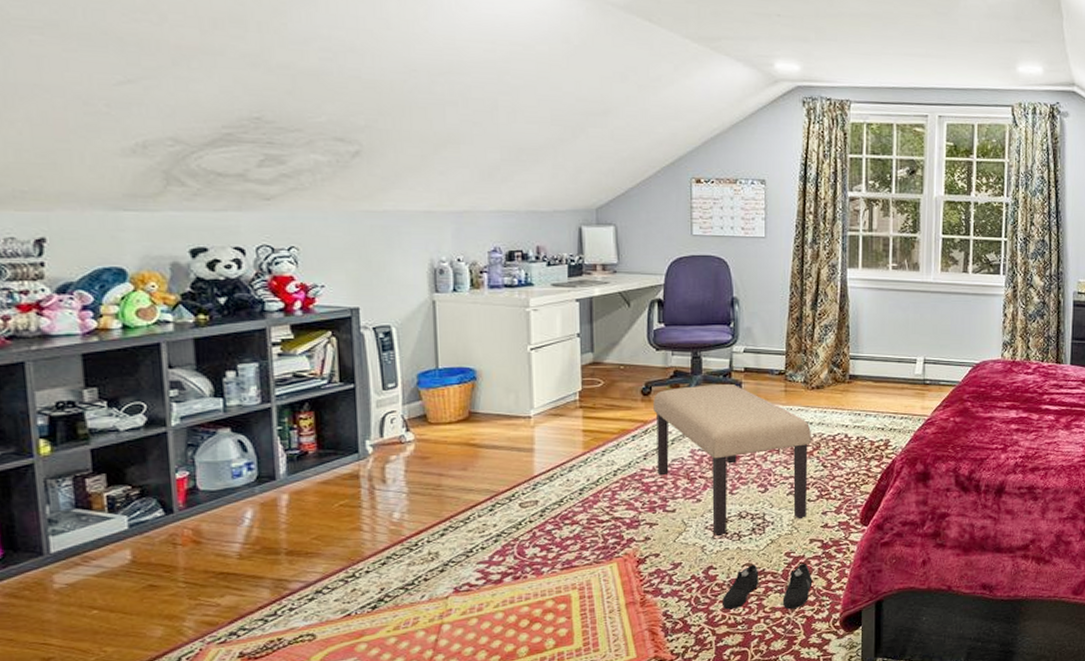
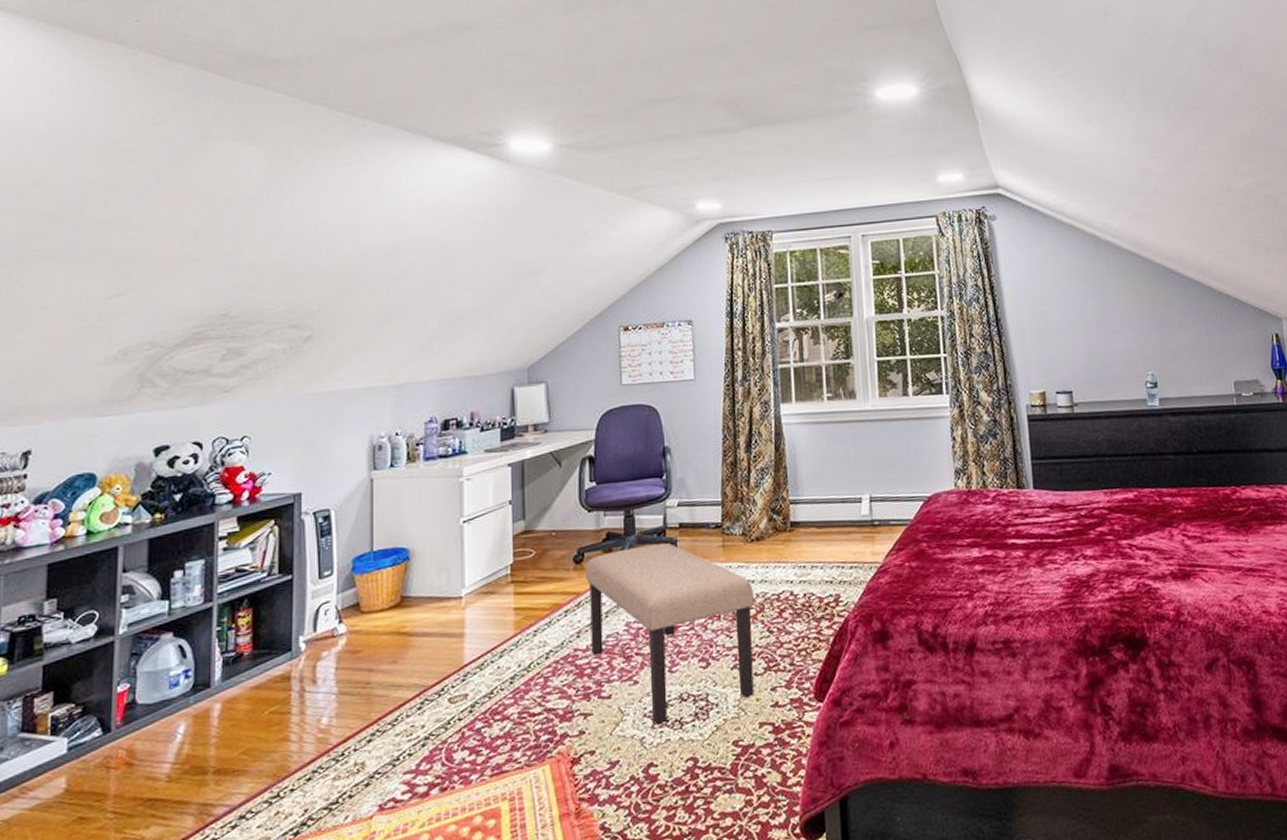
shoe: present [722,564,813,610] -> none [665,754,766,818]

